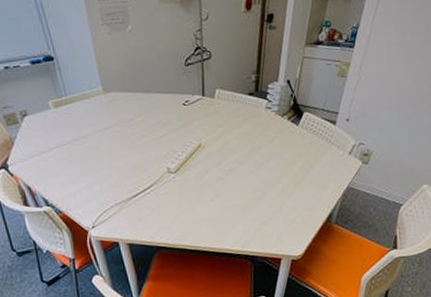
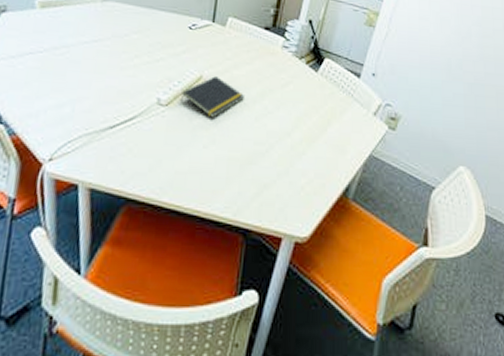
notepad: none [186,142,238,177] -> present [181,76,244,118]

